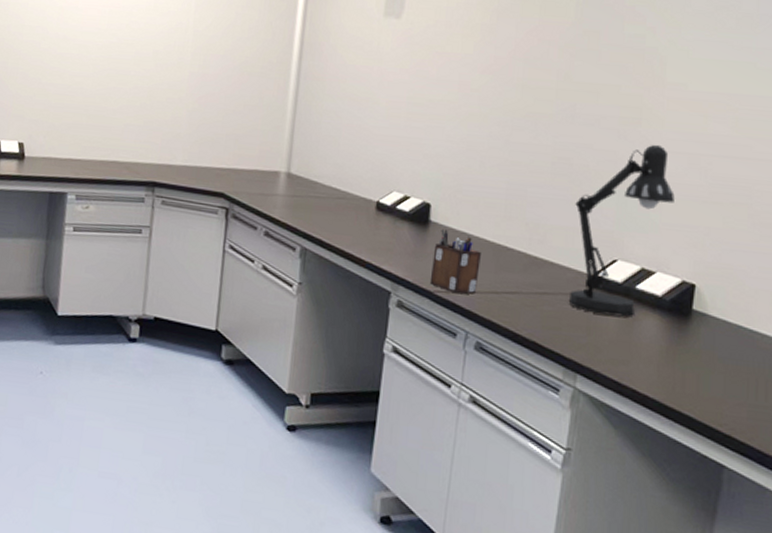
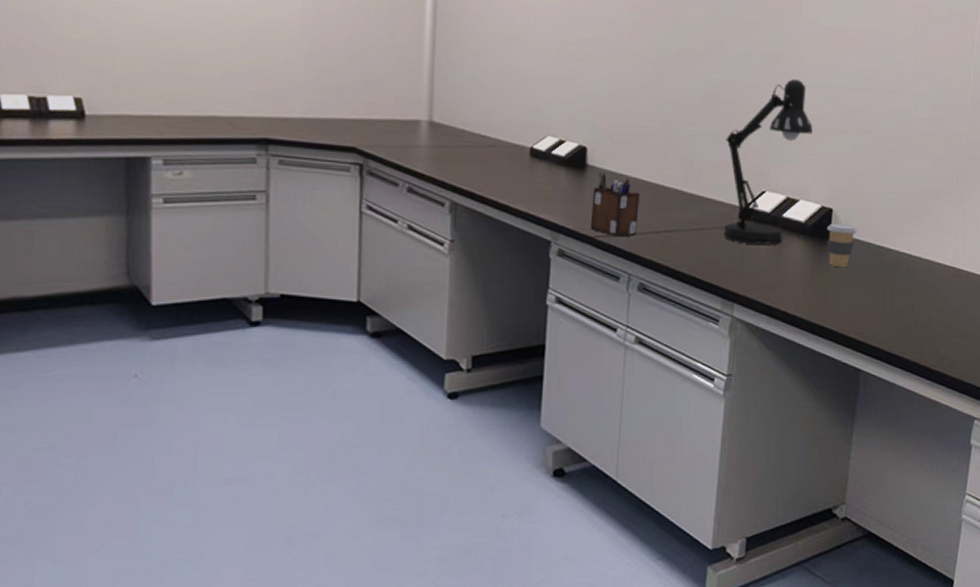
coffee cup: none [687,301,724,350] -> present [826,224,857,268]

